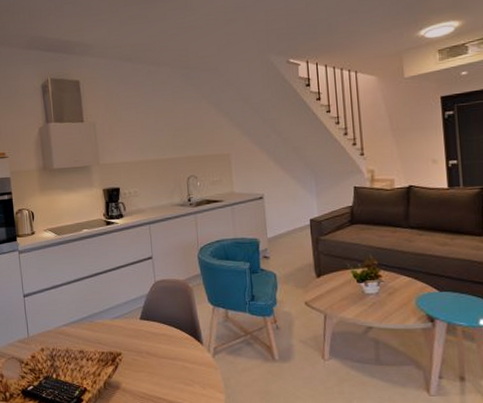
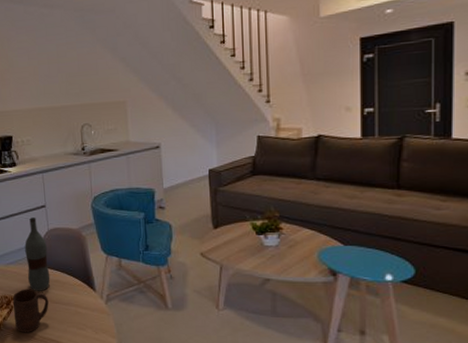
cup: none [118,344,156,392] -> present [12,289,49,333]
bottle: none [131,269,157,346] -> present [24,217,51,291]

